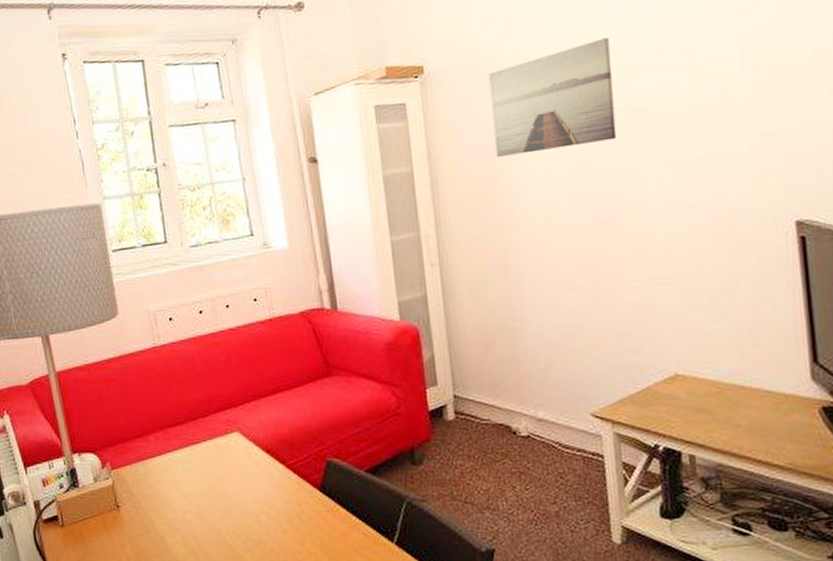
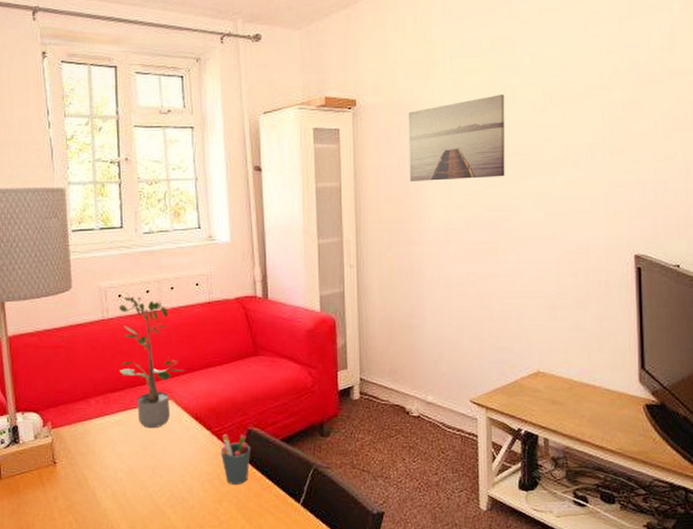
potted plant: none [171,315,250,465] -> present [119,293,185,428]
pen holder: none [297,466,333,524] -> present [220,434,250,485]

